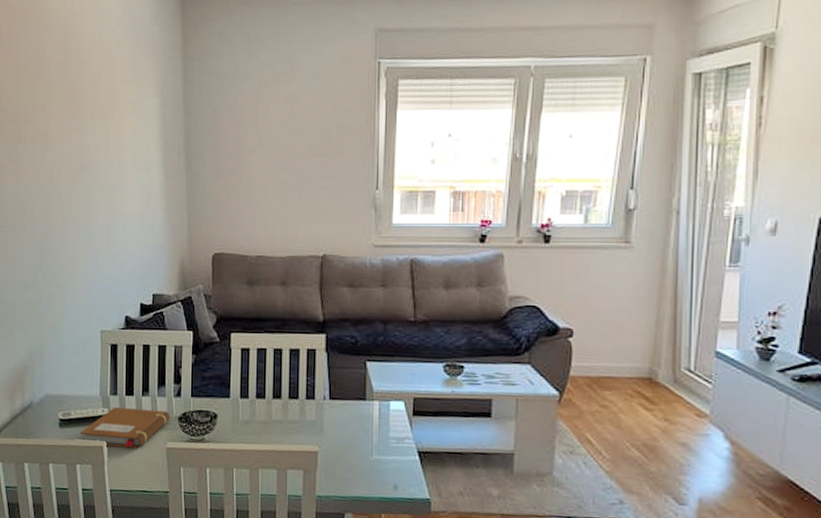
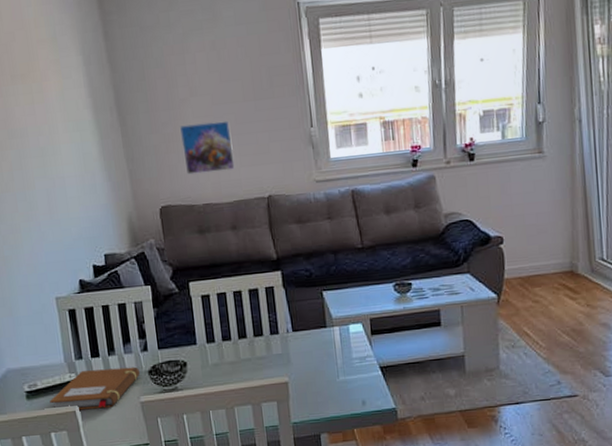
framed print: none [243,173,294,225] -> present [179,120,235,175]

